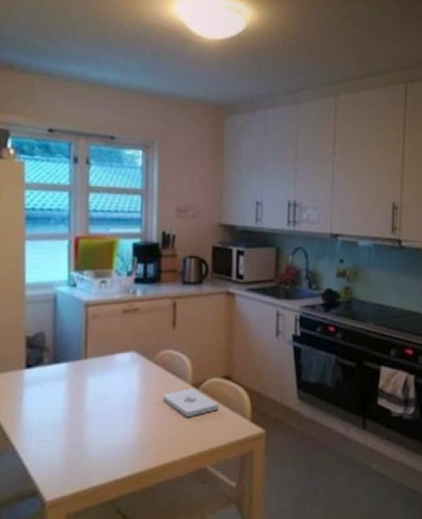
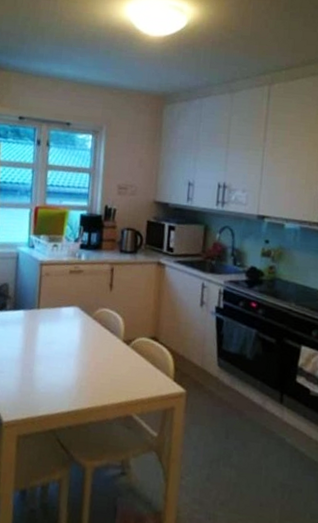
notepad: present [162,388,220,416] -> none [98,343,147,369]

